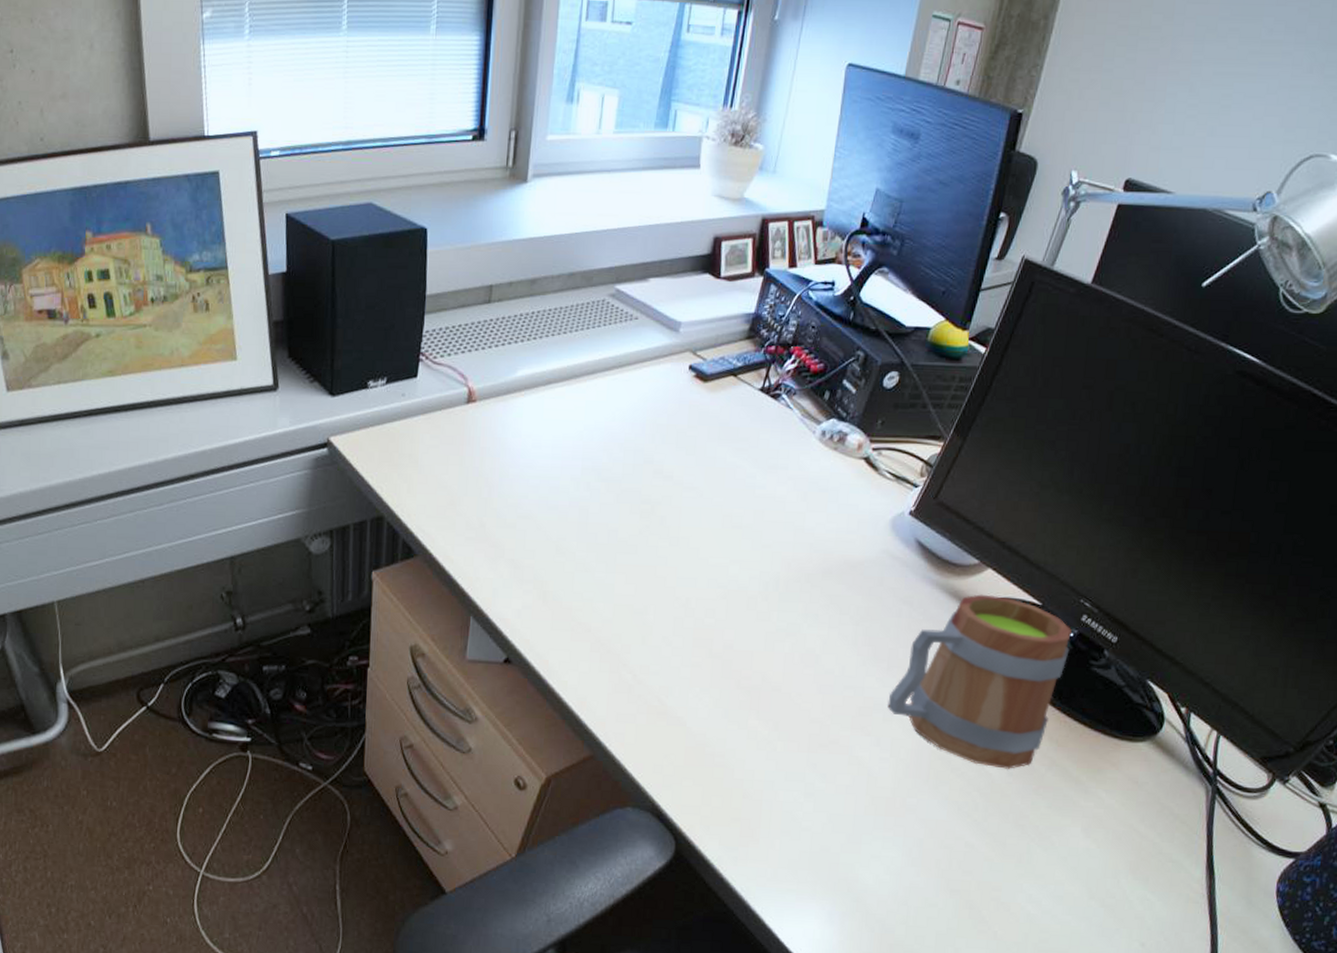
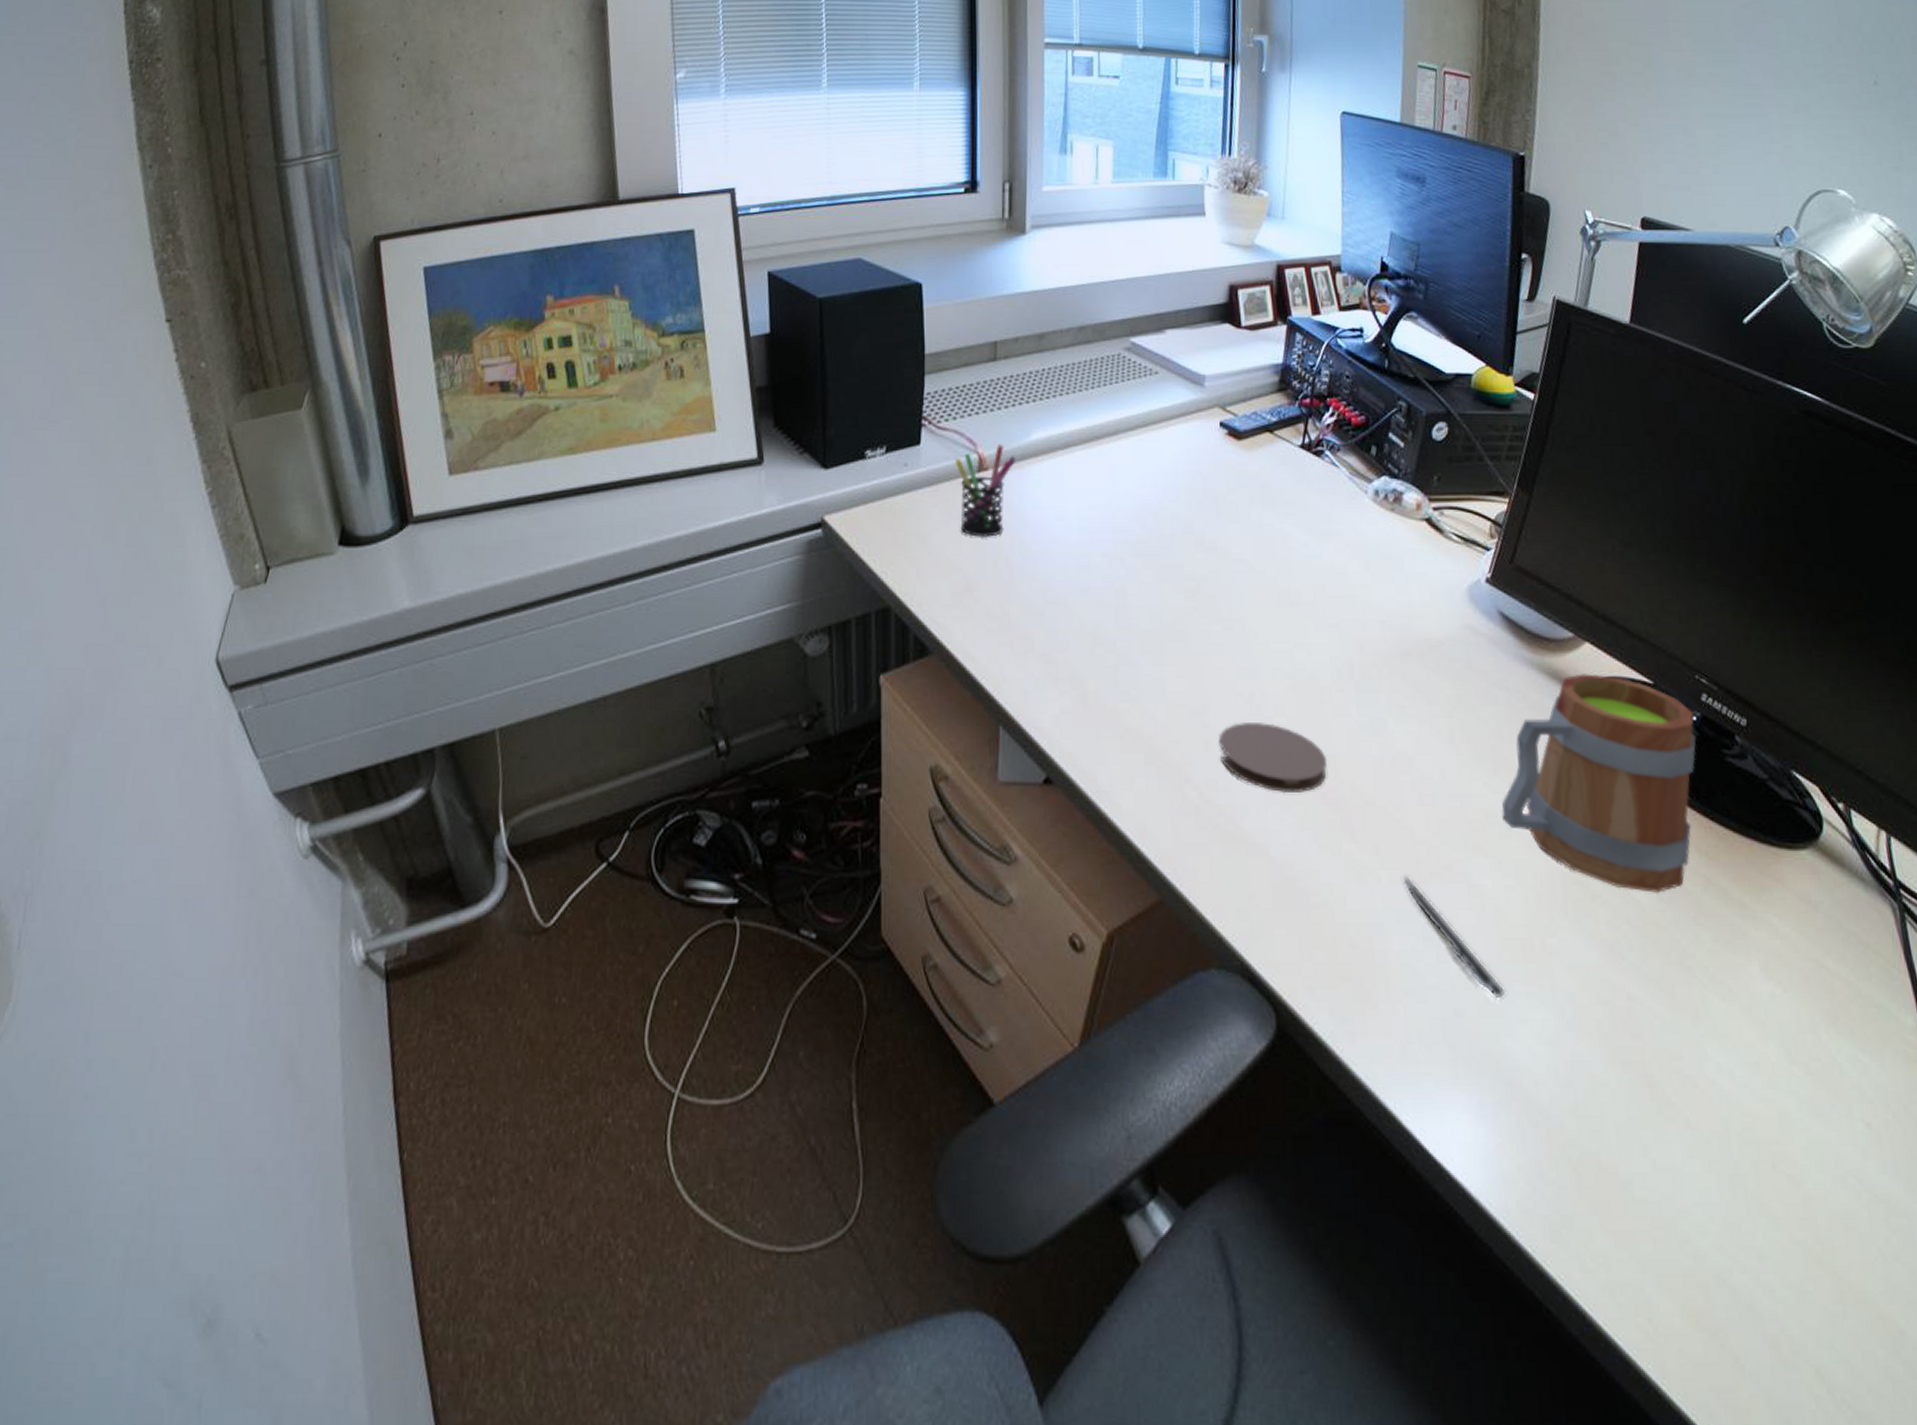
pen holder: none [447,379,502,461] -> present [955,444,1017,538]
coaster: none [654,622,746,679] -> present [1218,722,1327,794]
pen: none [794,746,866,841] -> present [1403,875,1506,999]

